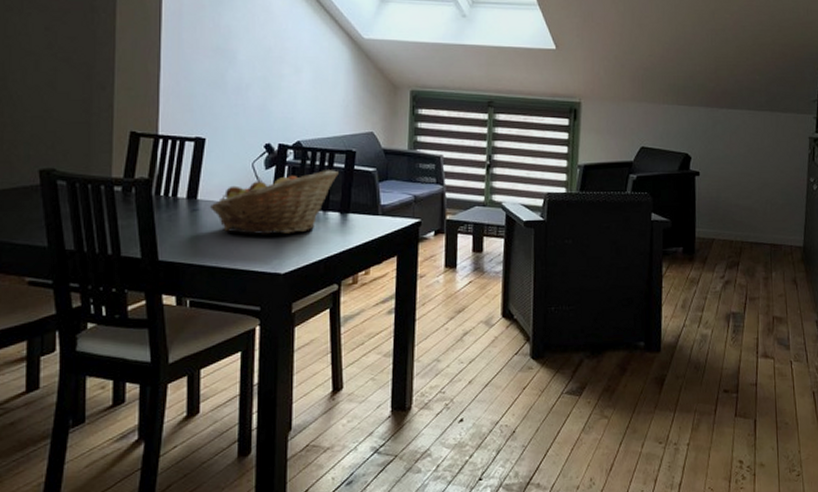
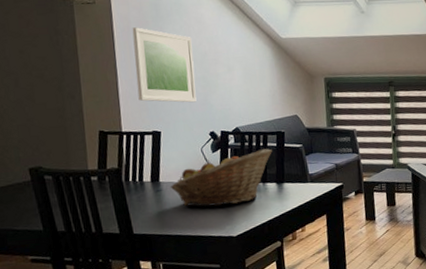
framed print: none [183,11,256,107] -> present [132,27,197,103]

